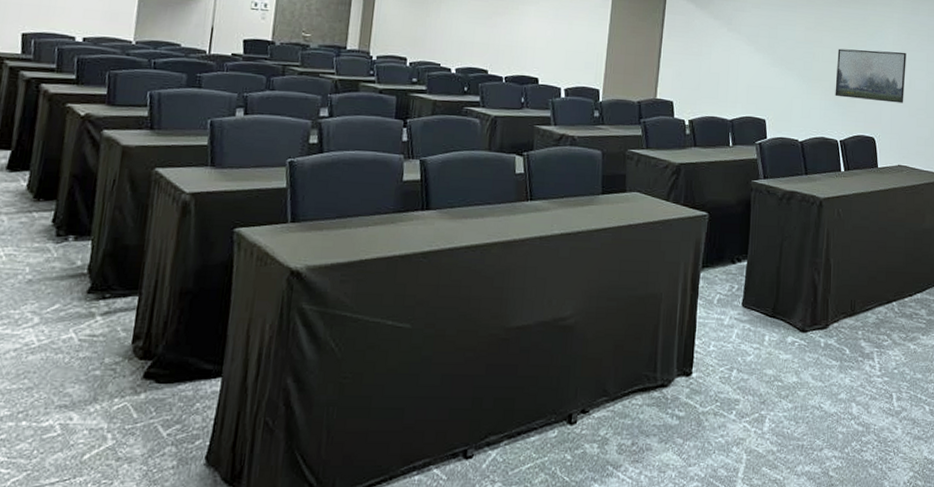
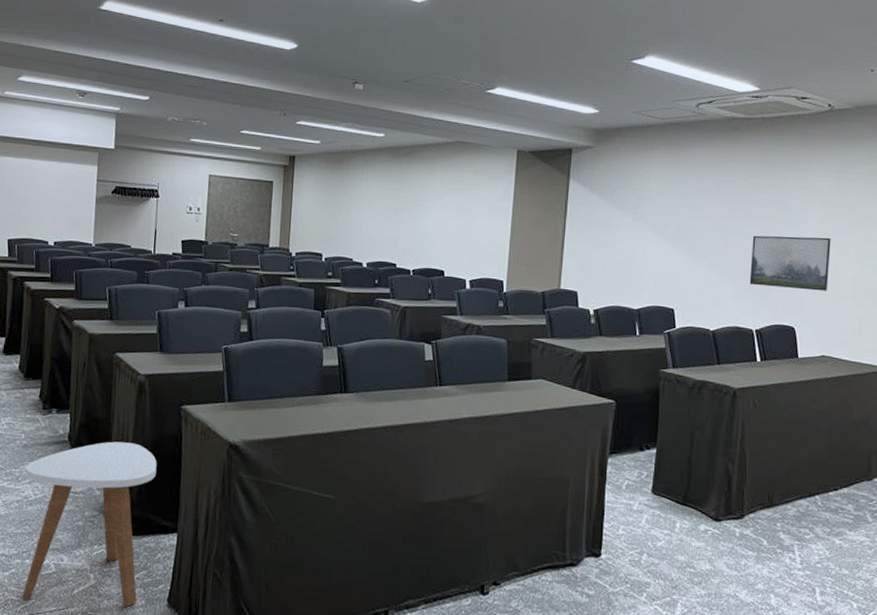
side table: none [13,272,201,473] -> present [22,441,157,607]

